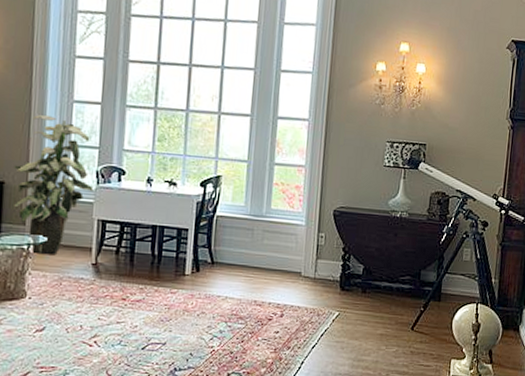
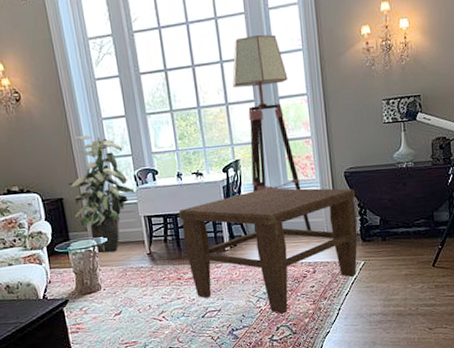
coffee table: none [138,212,342,359] -> present [178,188,358,314]
floor lamp: none [222,46,292,269] -> present [232,34,312,233]

